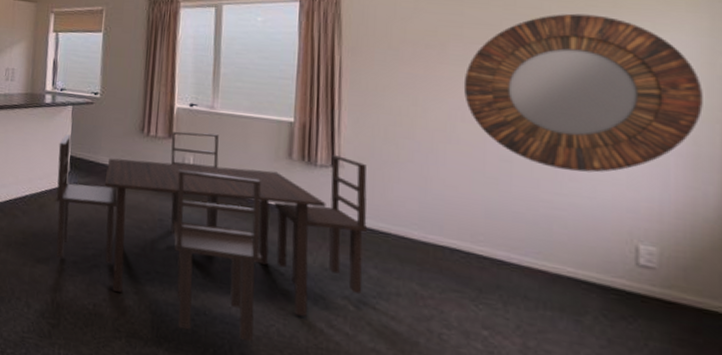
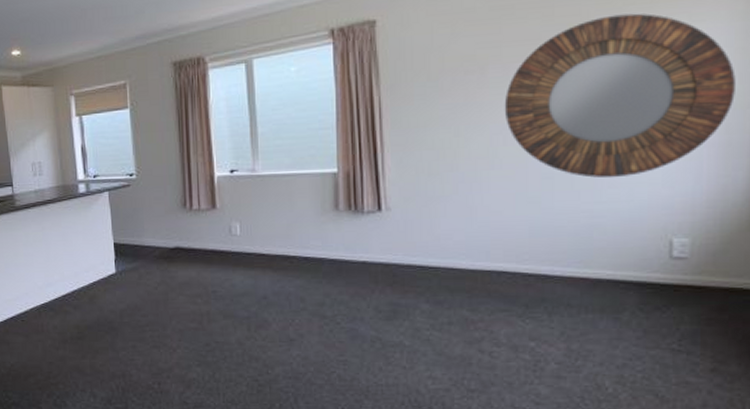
dining set: present [56,131,368,341] -> none [100,197,418,391]

